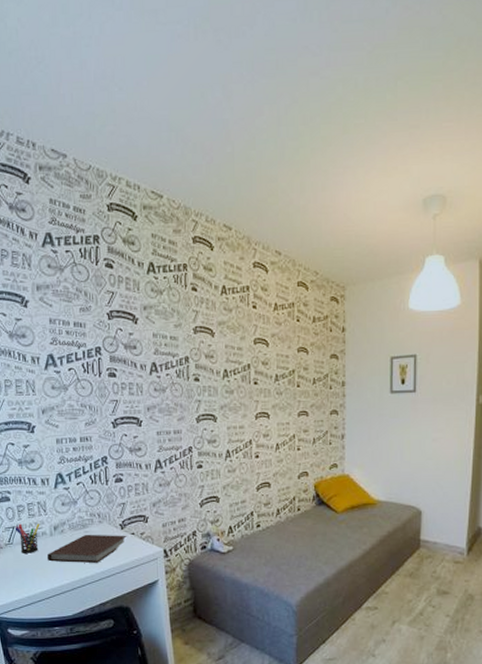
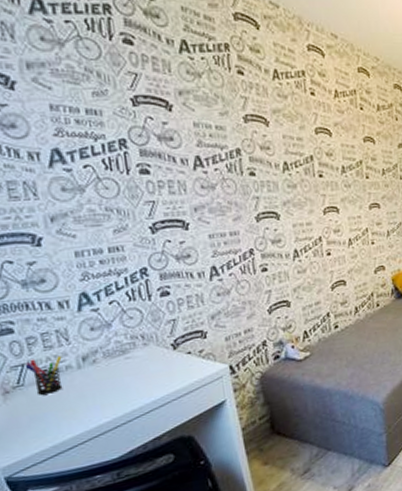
notebook: present [48,534,127,563] -> none [76,355,182,400]

